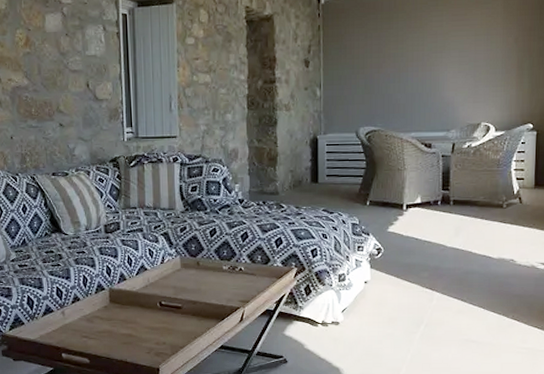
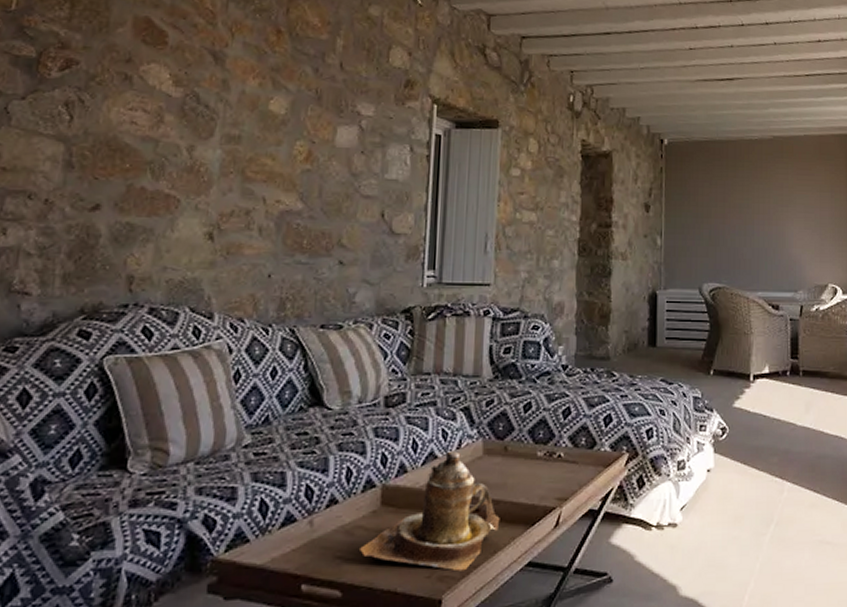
teapot: none [98,265,198,350] -> present [360,451,500,571]

